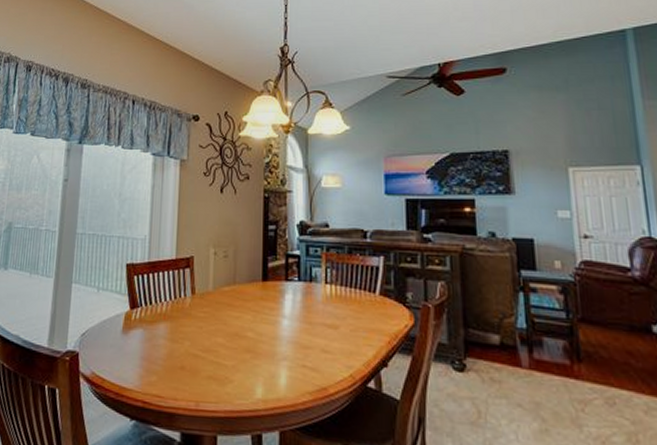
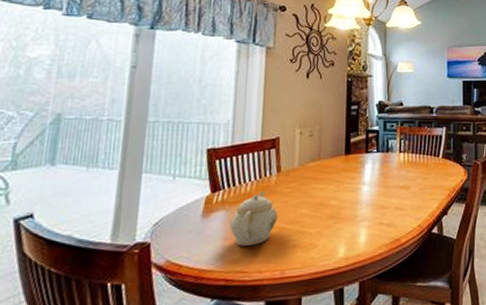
teapot: none [147,313,192,370] -> present [229,191,278,246]

